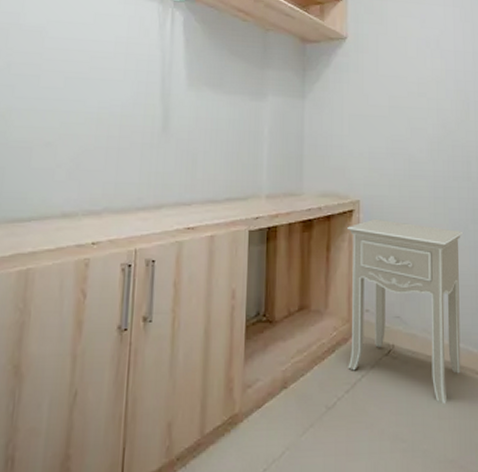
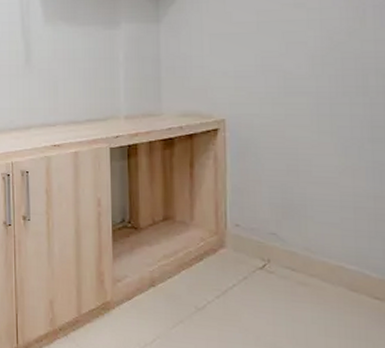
nightstand: present [347,218,464,405] -> none [212,137,358,324]

